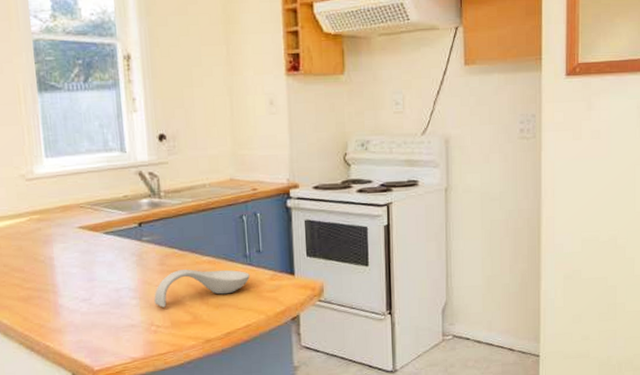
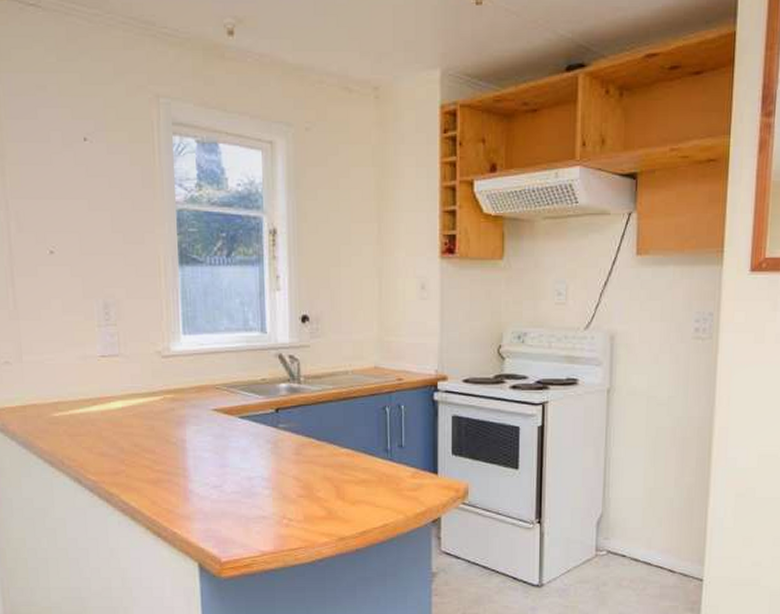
spoon rest: present [154,269,250,308] -> none [287,461,390,500]

